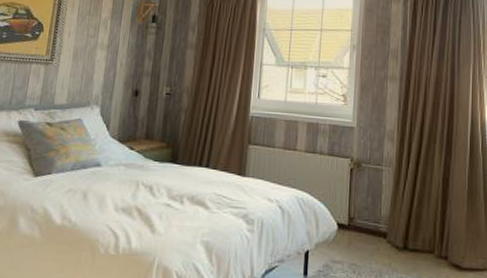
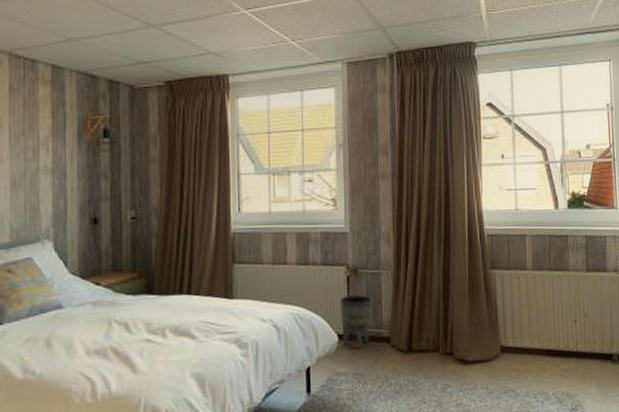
planter: none [340,187,374,242] -> present [339,295,374,351]

